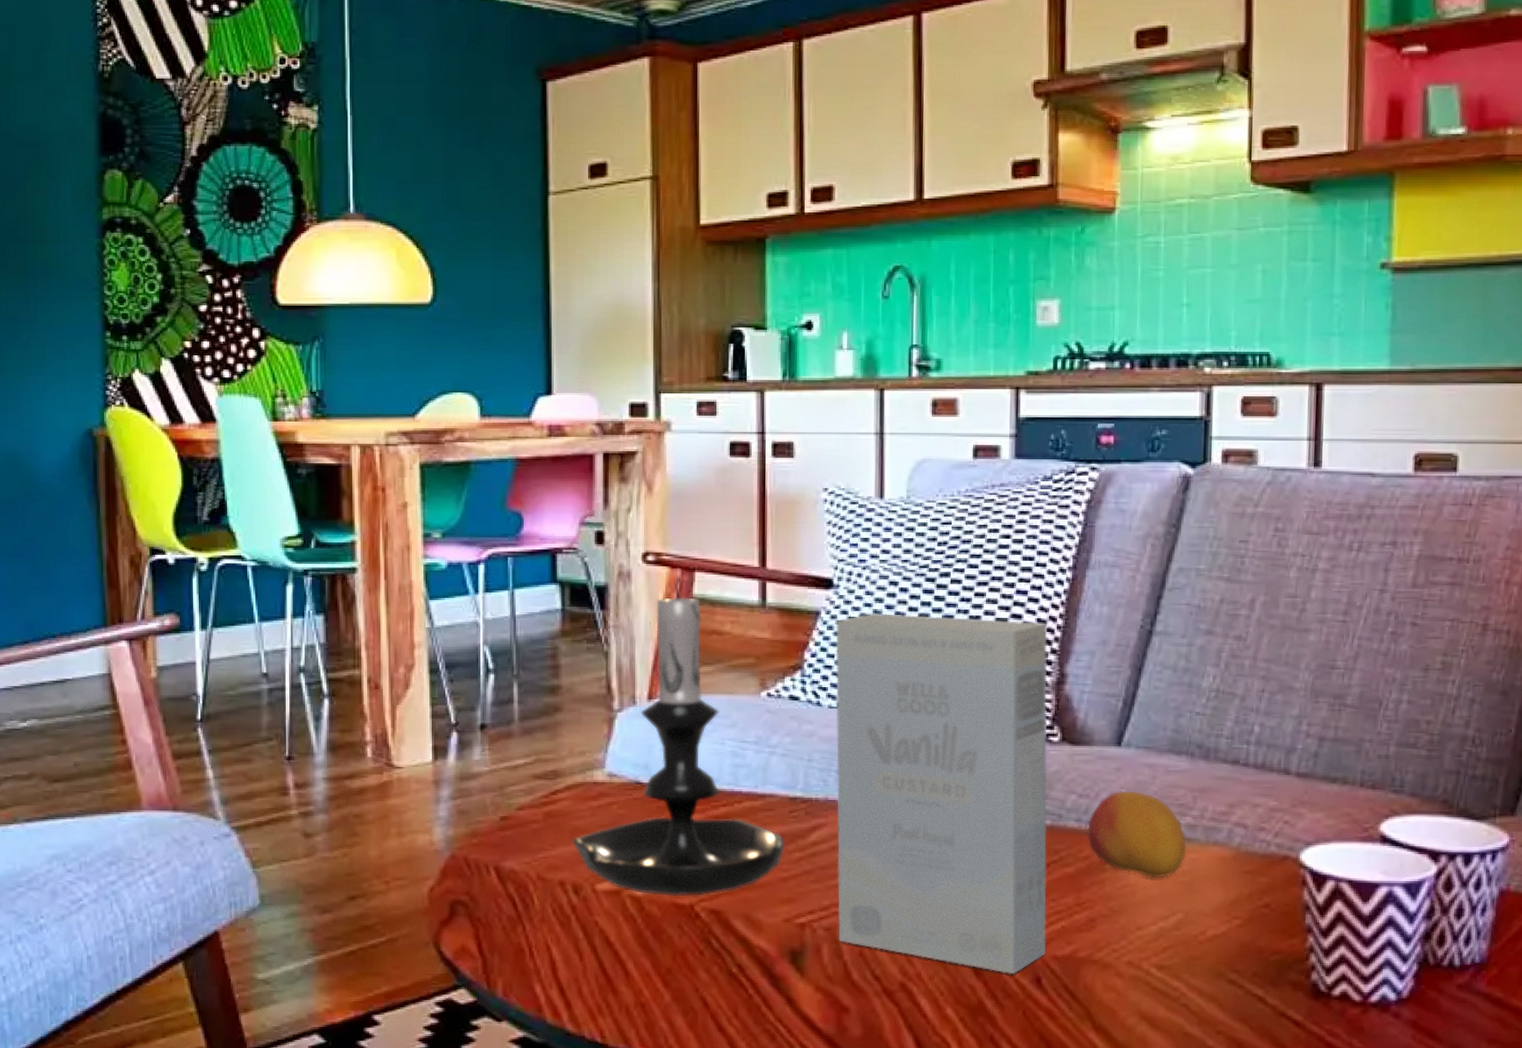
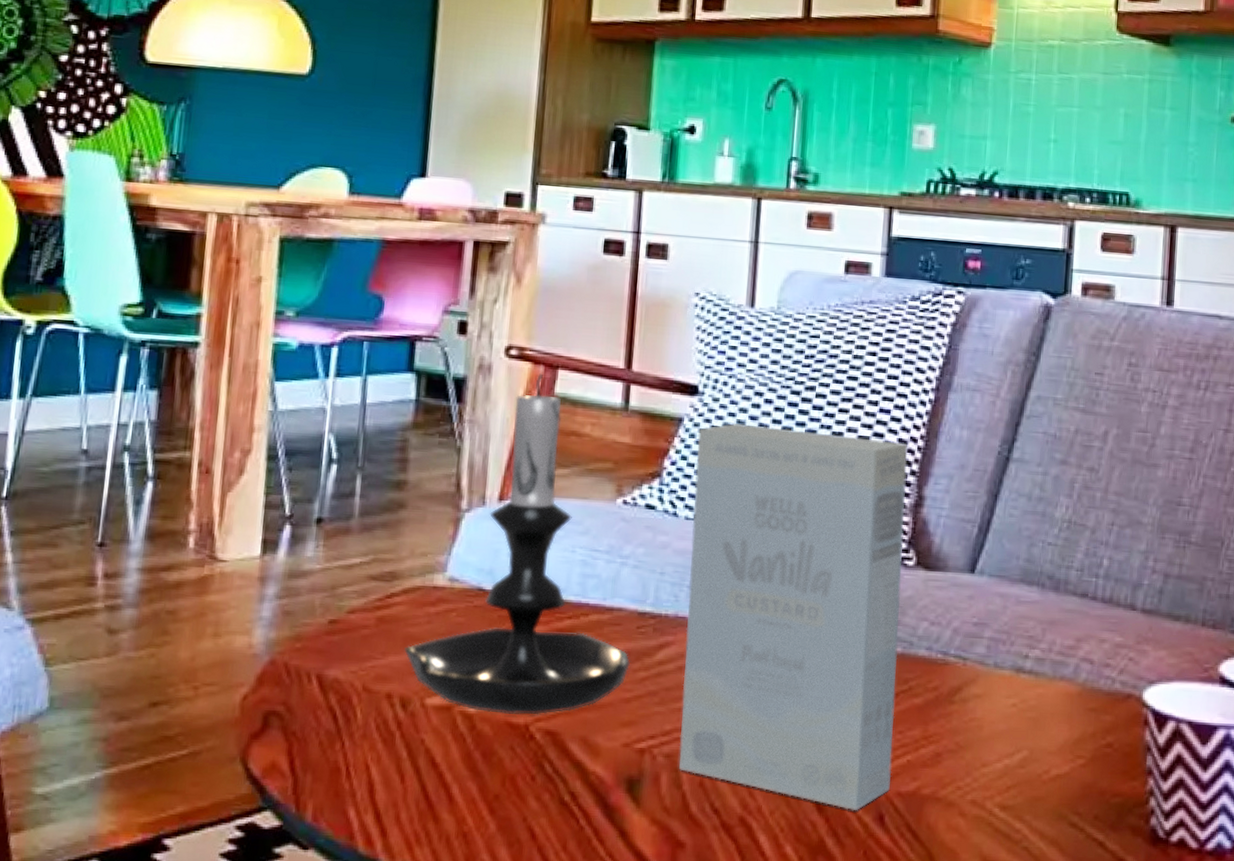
fruit: present [1087,790,1187,878] -> none [937,619,1035,713]

